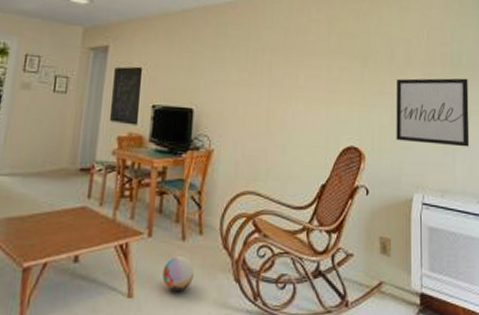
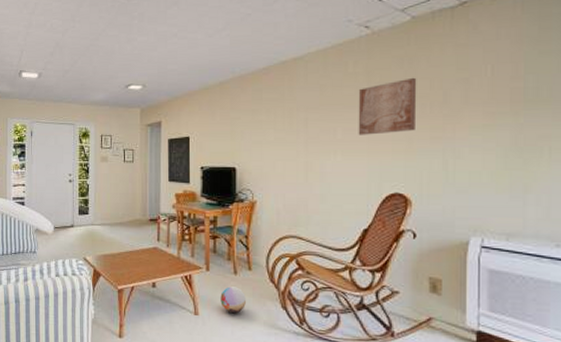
wall art: none [319,32,370,85] -> present [358,77,417,135]
wall art: present [396,78,470,147] -> none [449,113,548,188]

